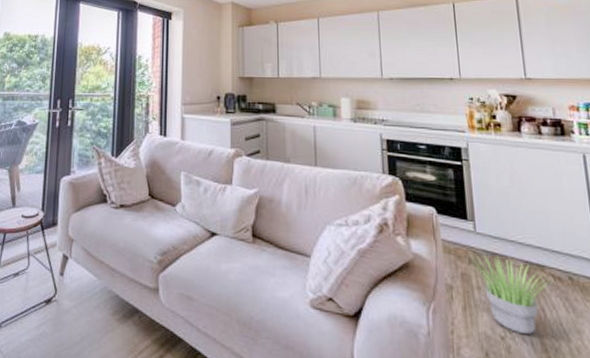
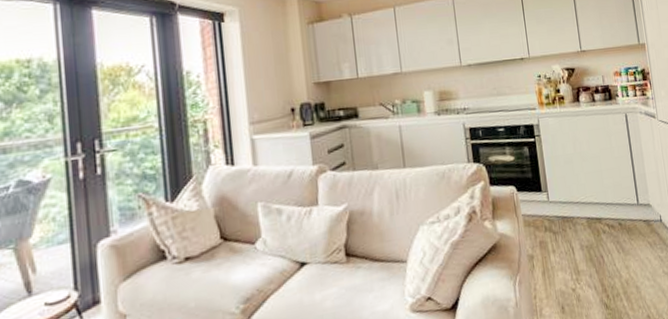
potted plant: present [471,254,551,335] -> none [546,219,607,282]

